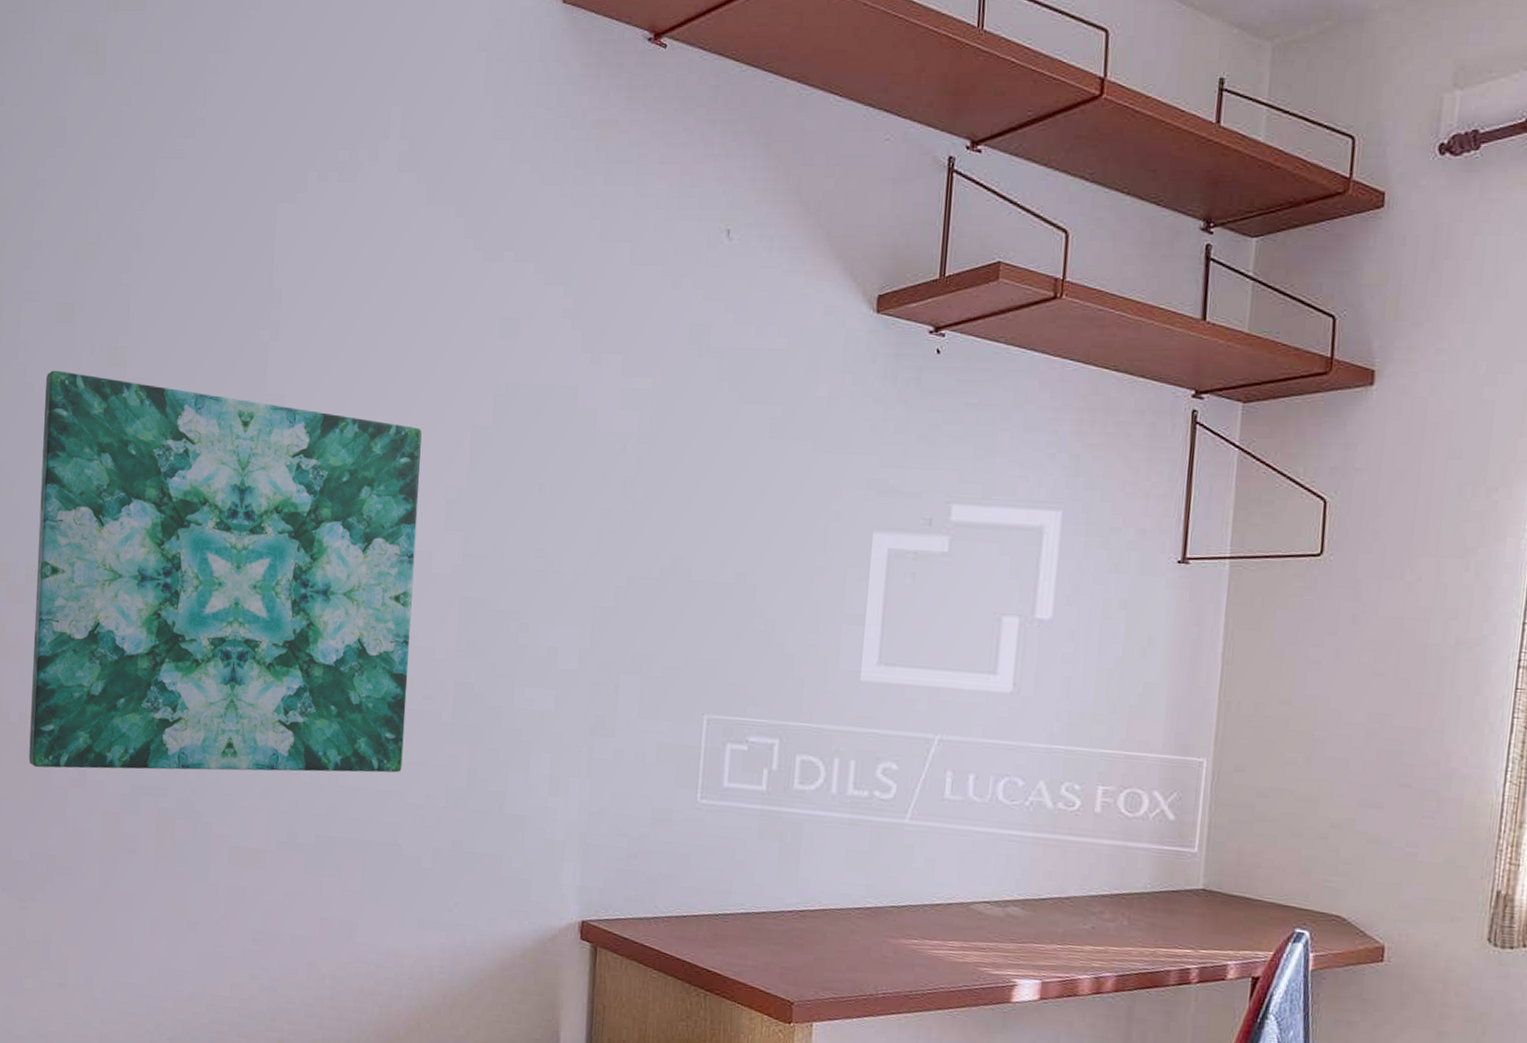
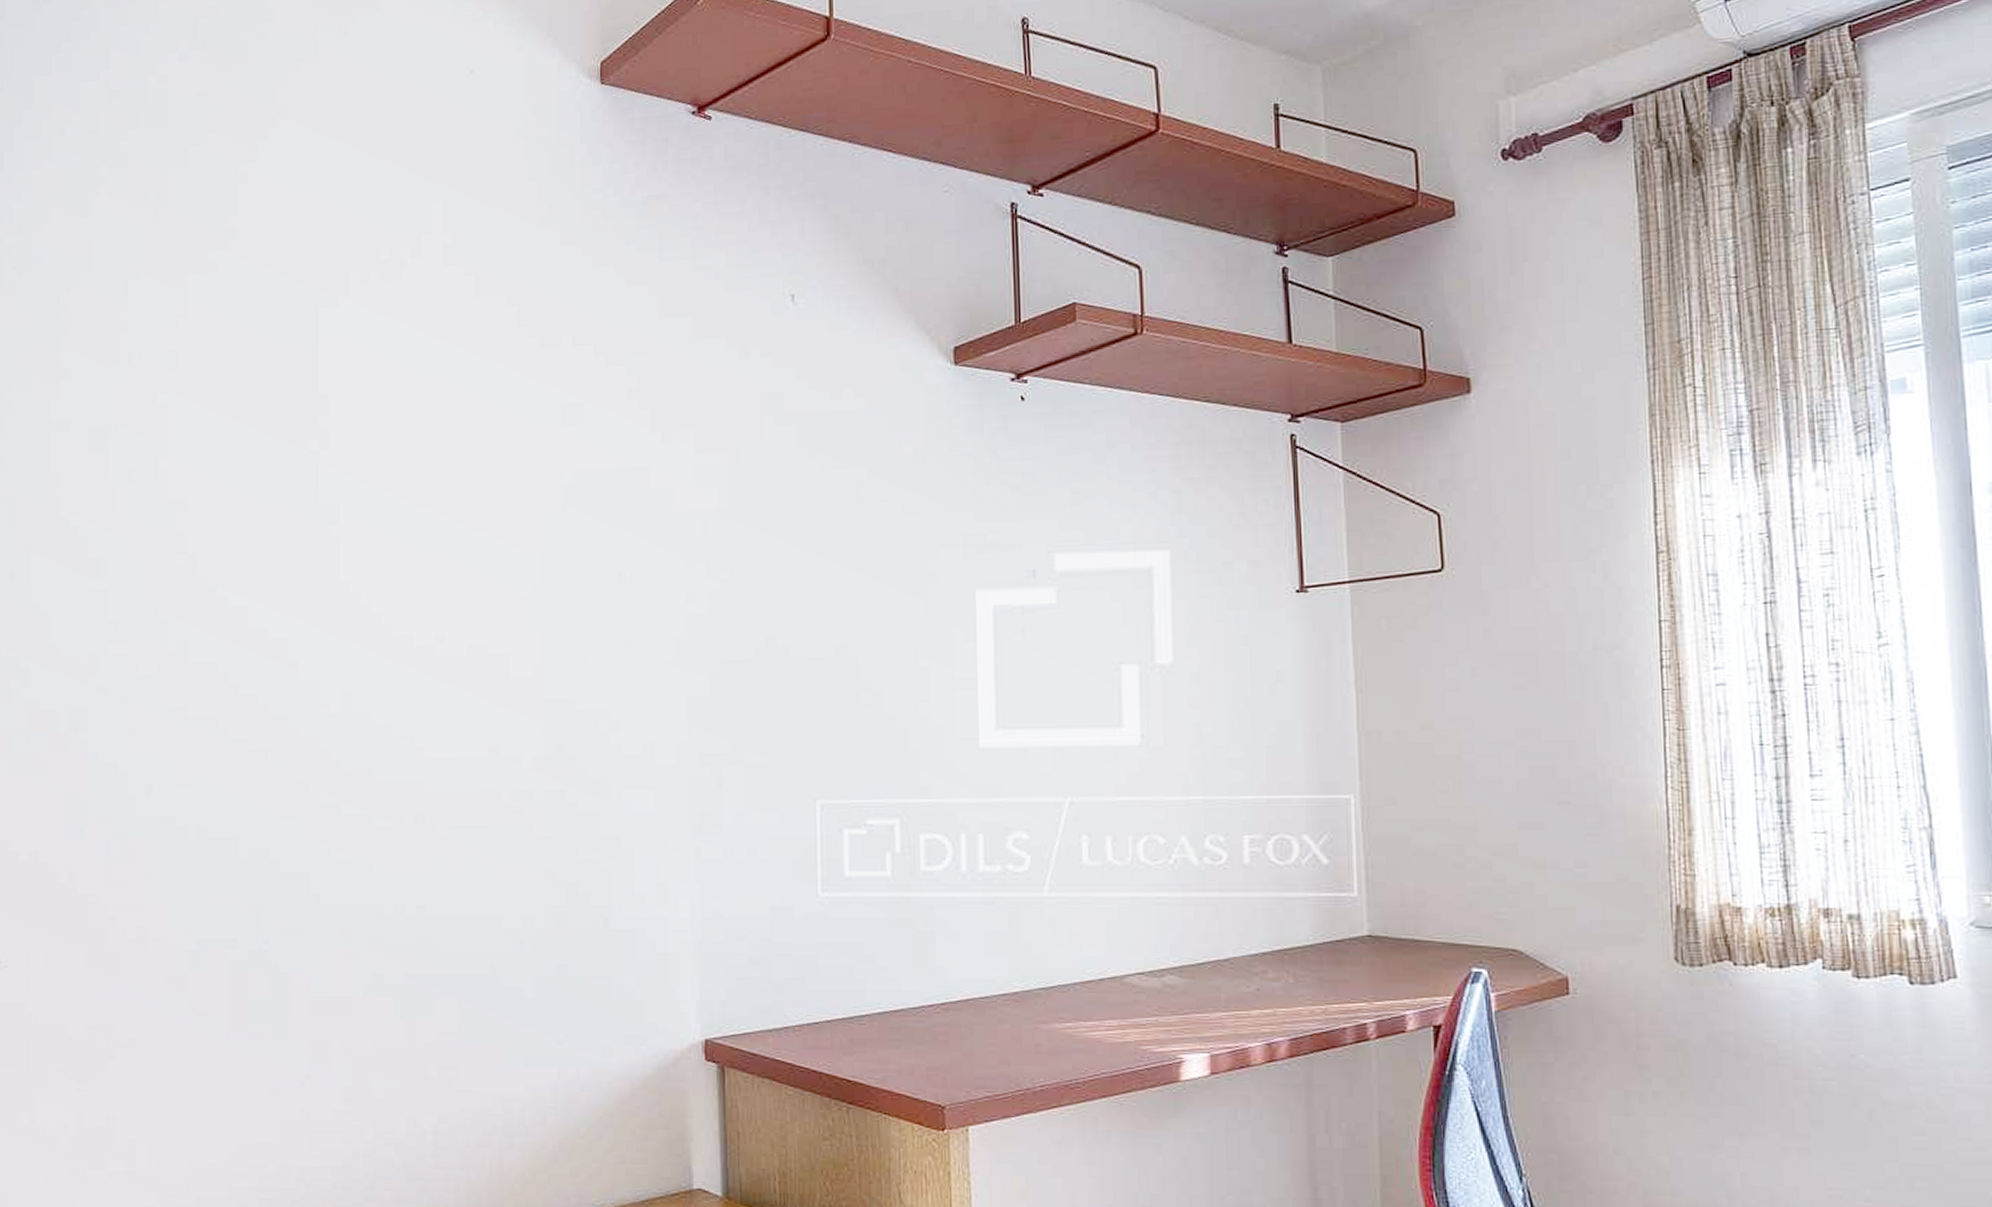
wall art: present [28,370,422,773] -> none [80,500,494,931]

